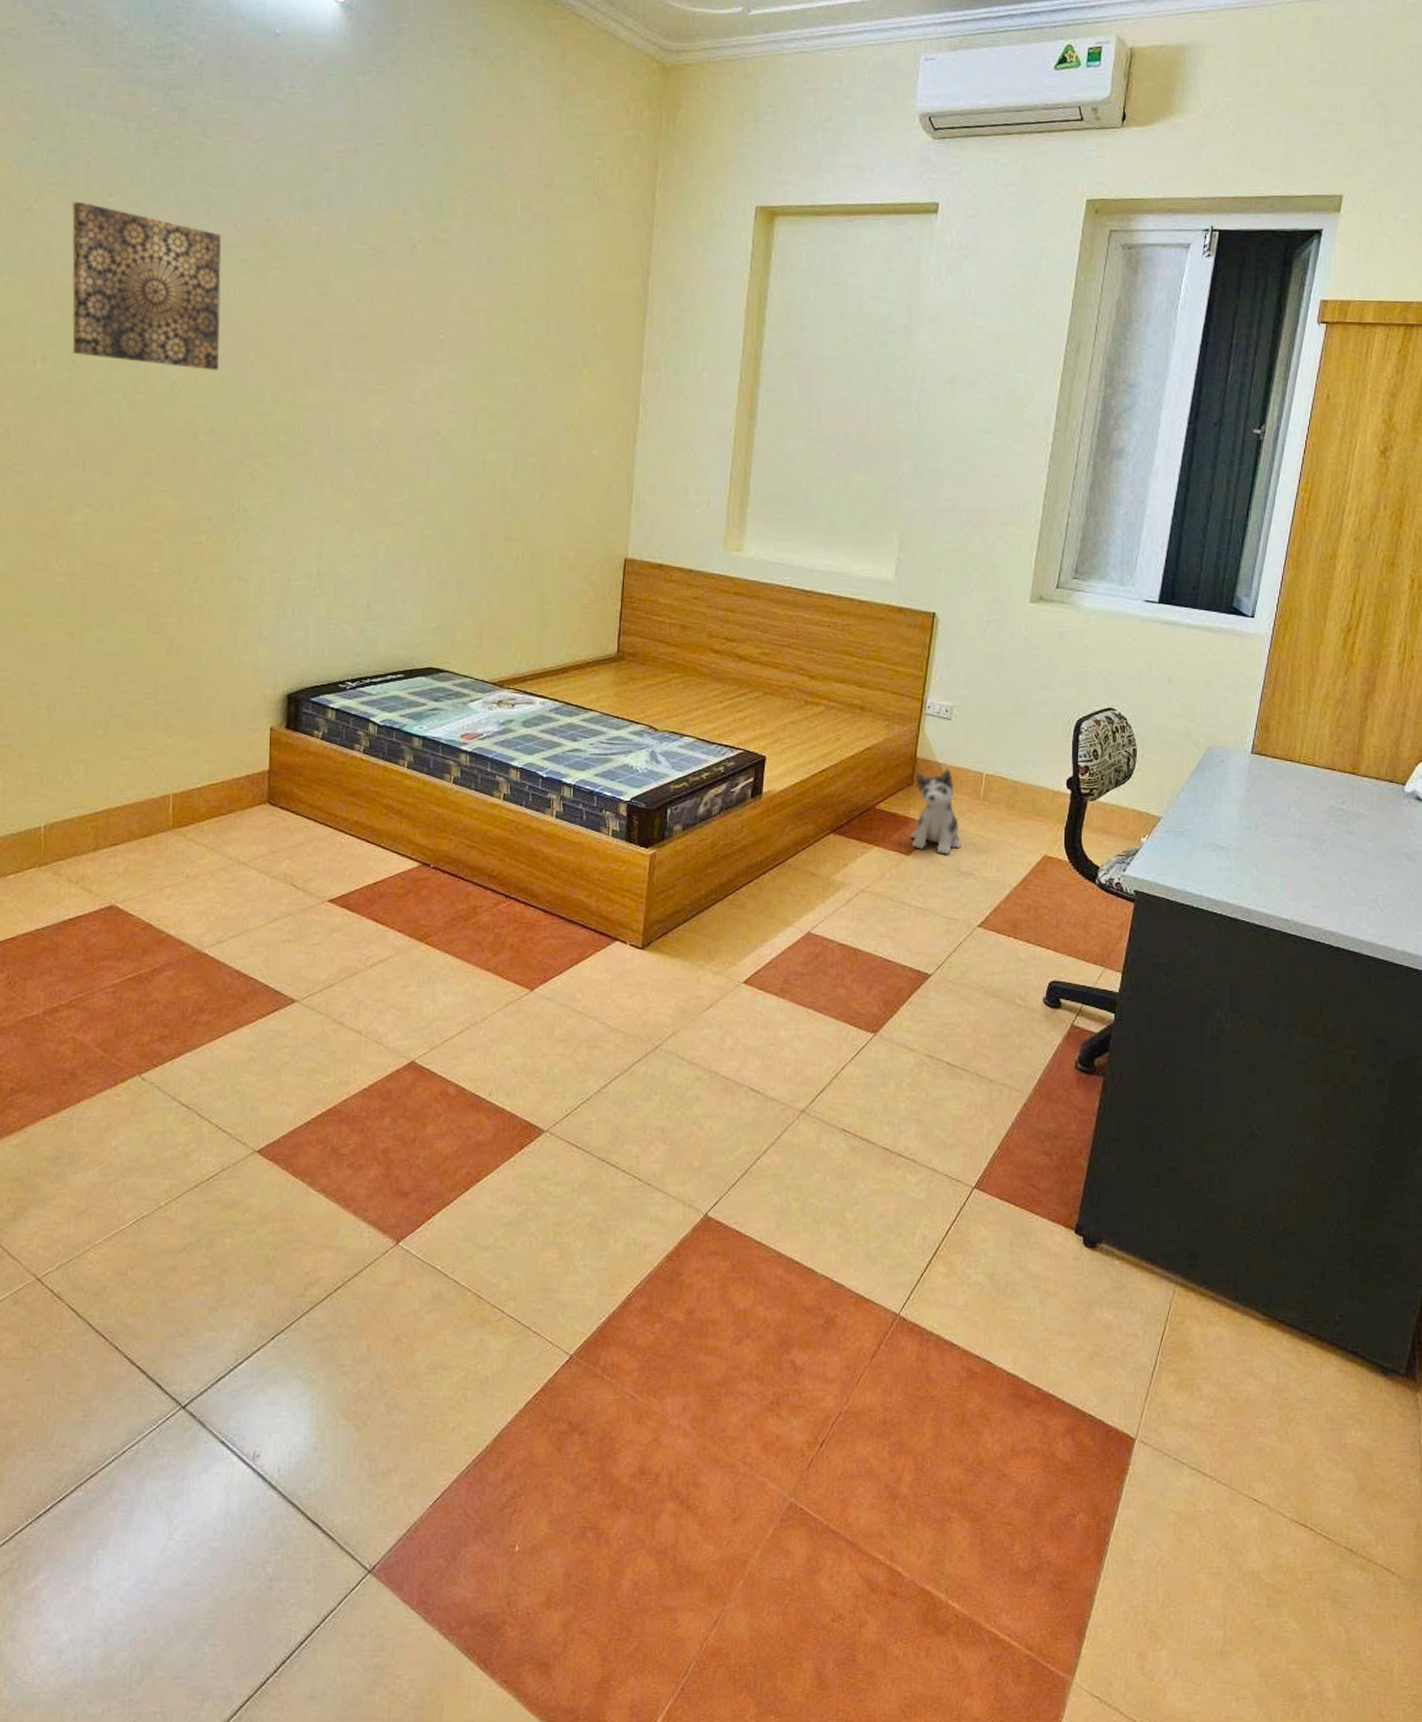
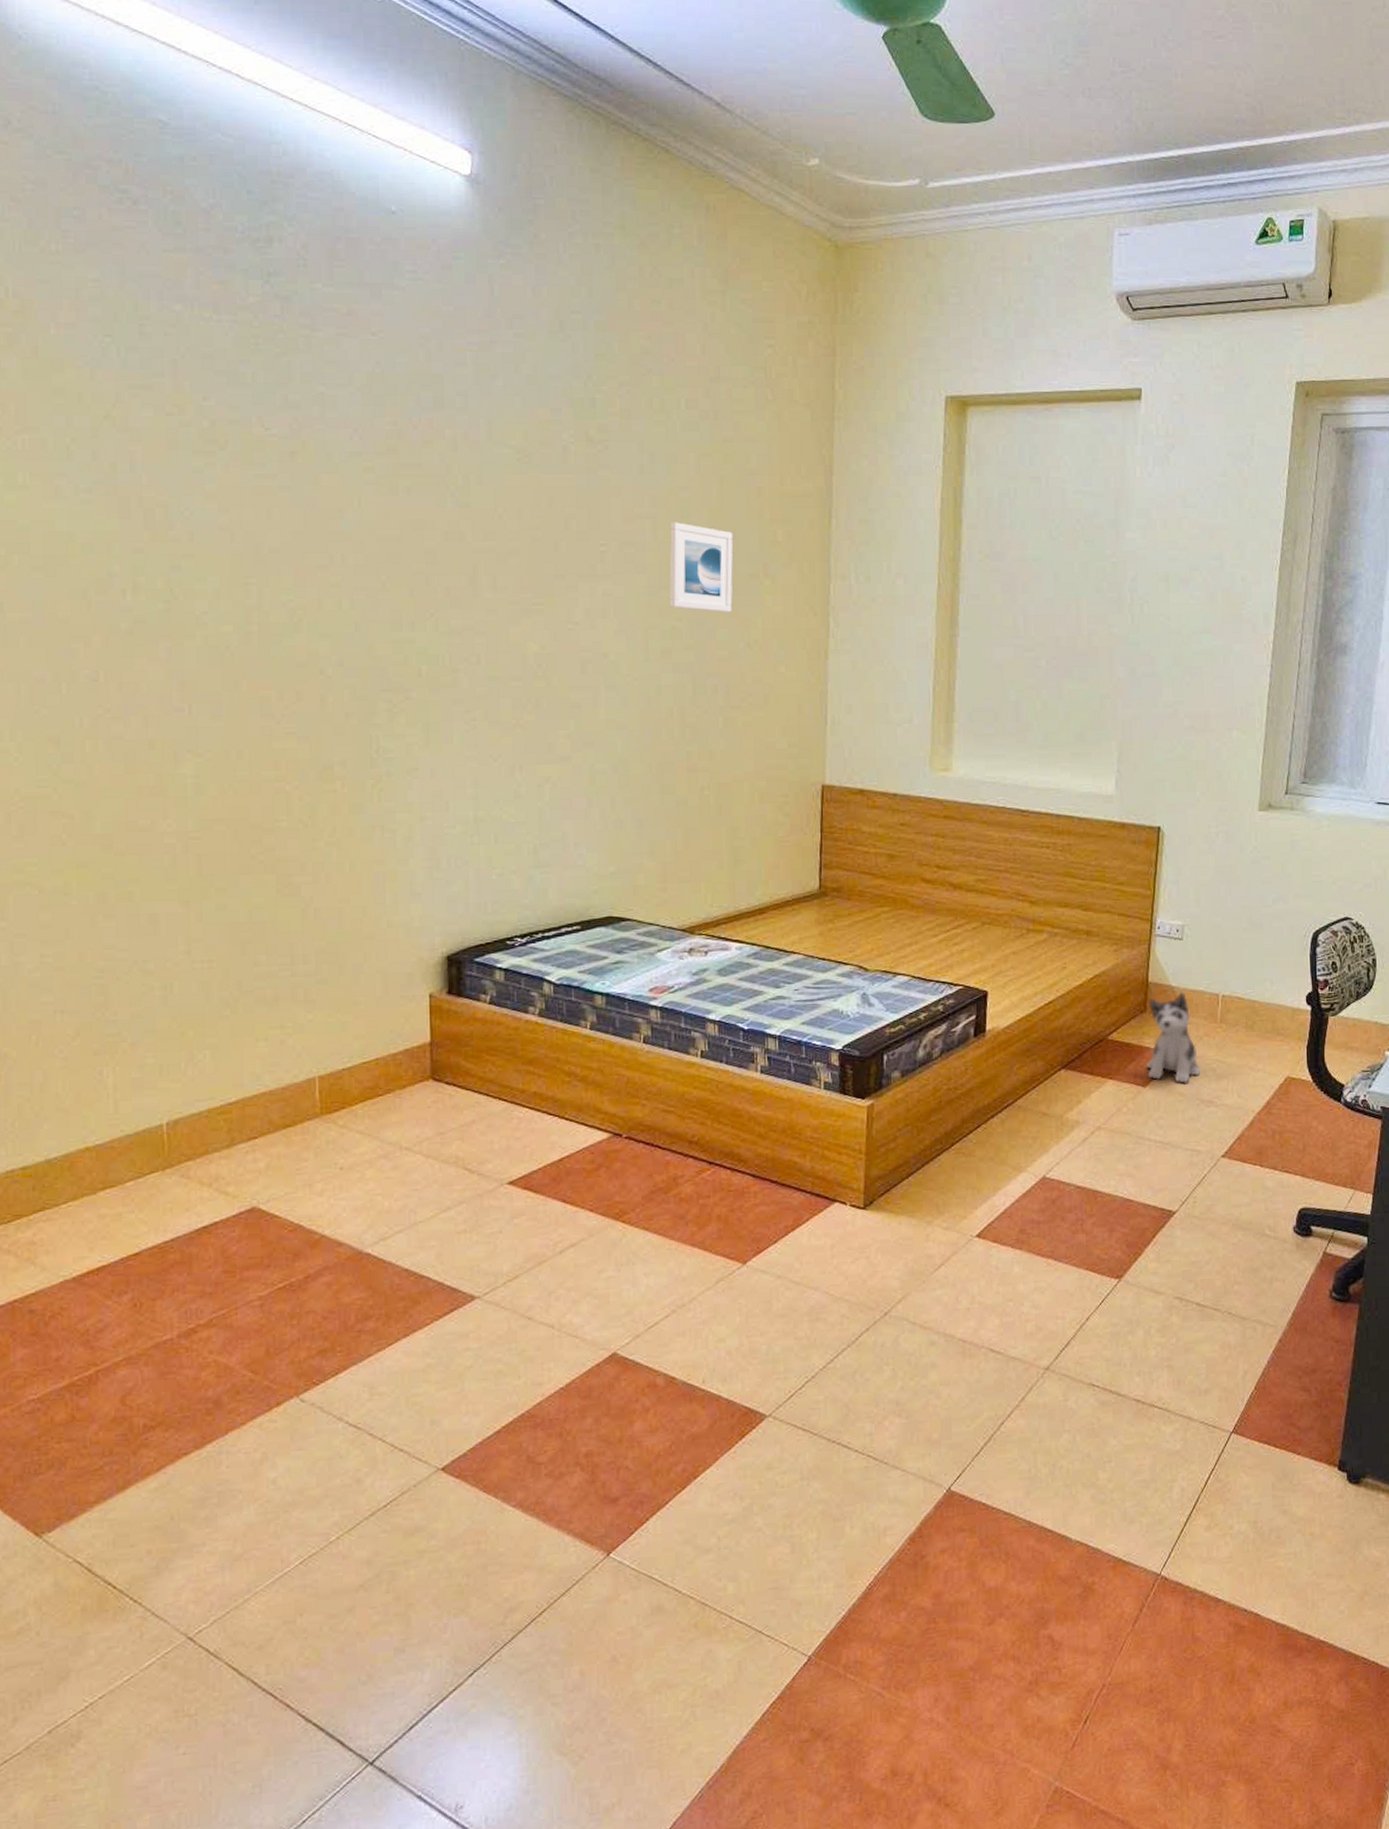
wall art: present [71,201,221,370] -> none [158,406,345,595]
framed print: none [497,314,557,398] -> present [669,522,734,612]

